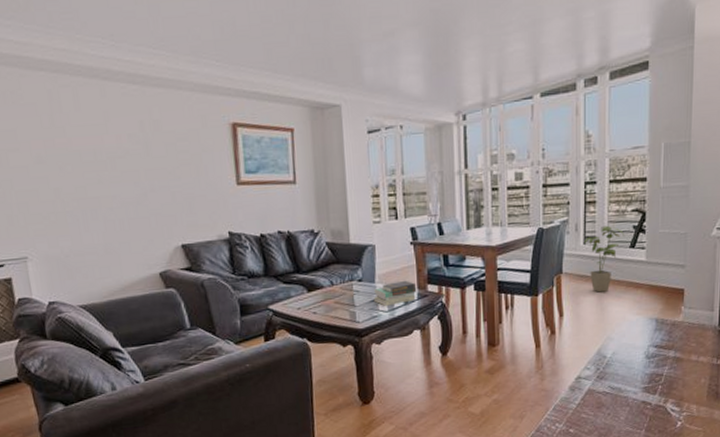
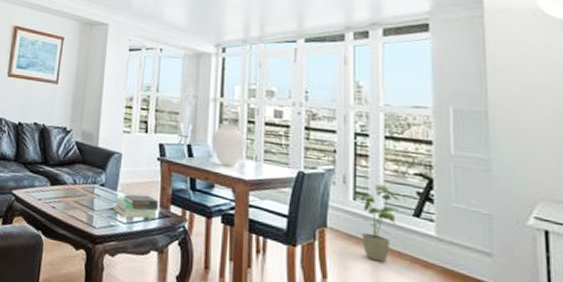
vase: none [459,194,492,237] -> present [211,123,246,167]

